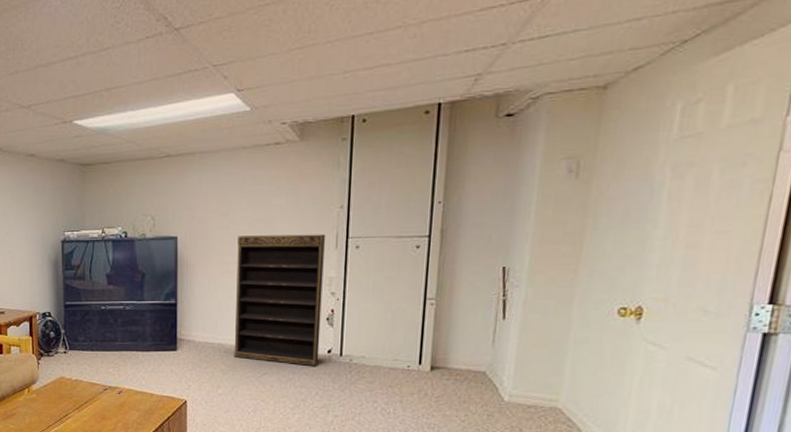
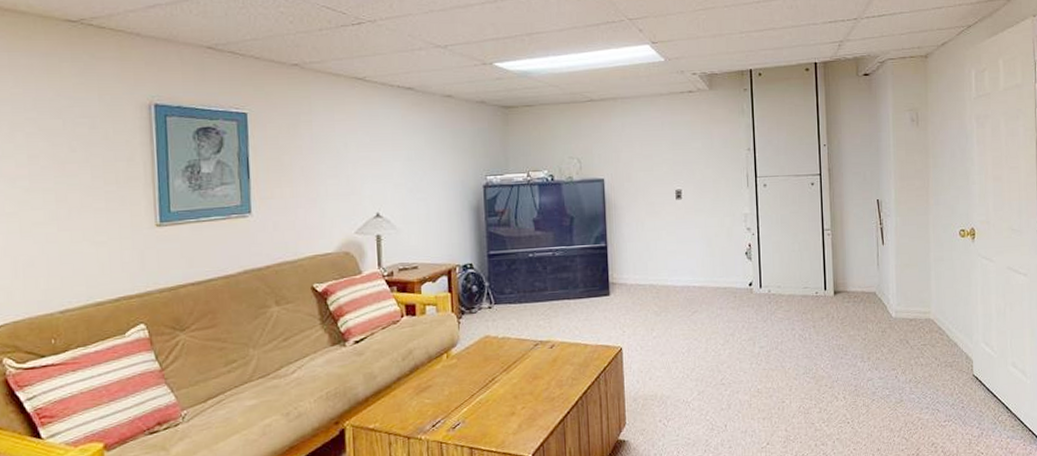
bookshelf: present [234,234,325,367] -> none [661,174,742,301]

